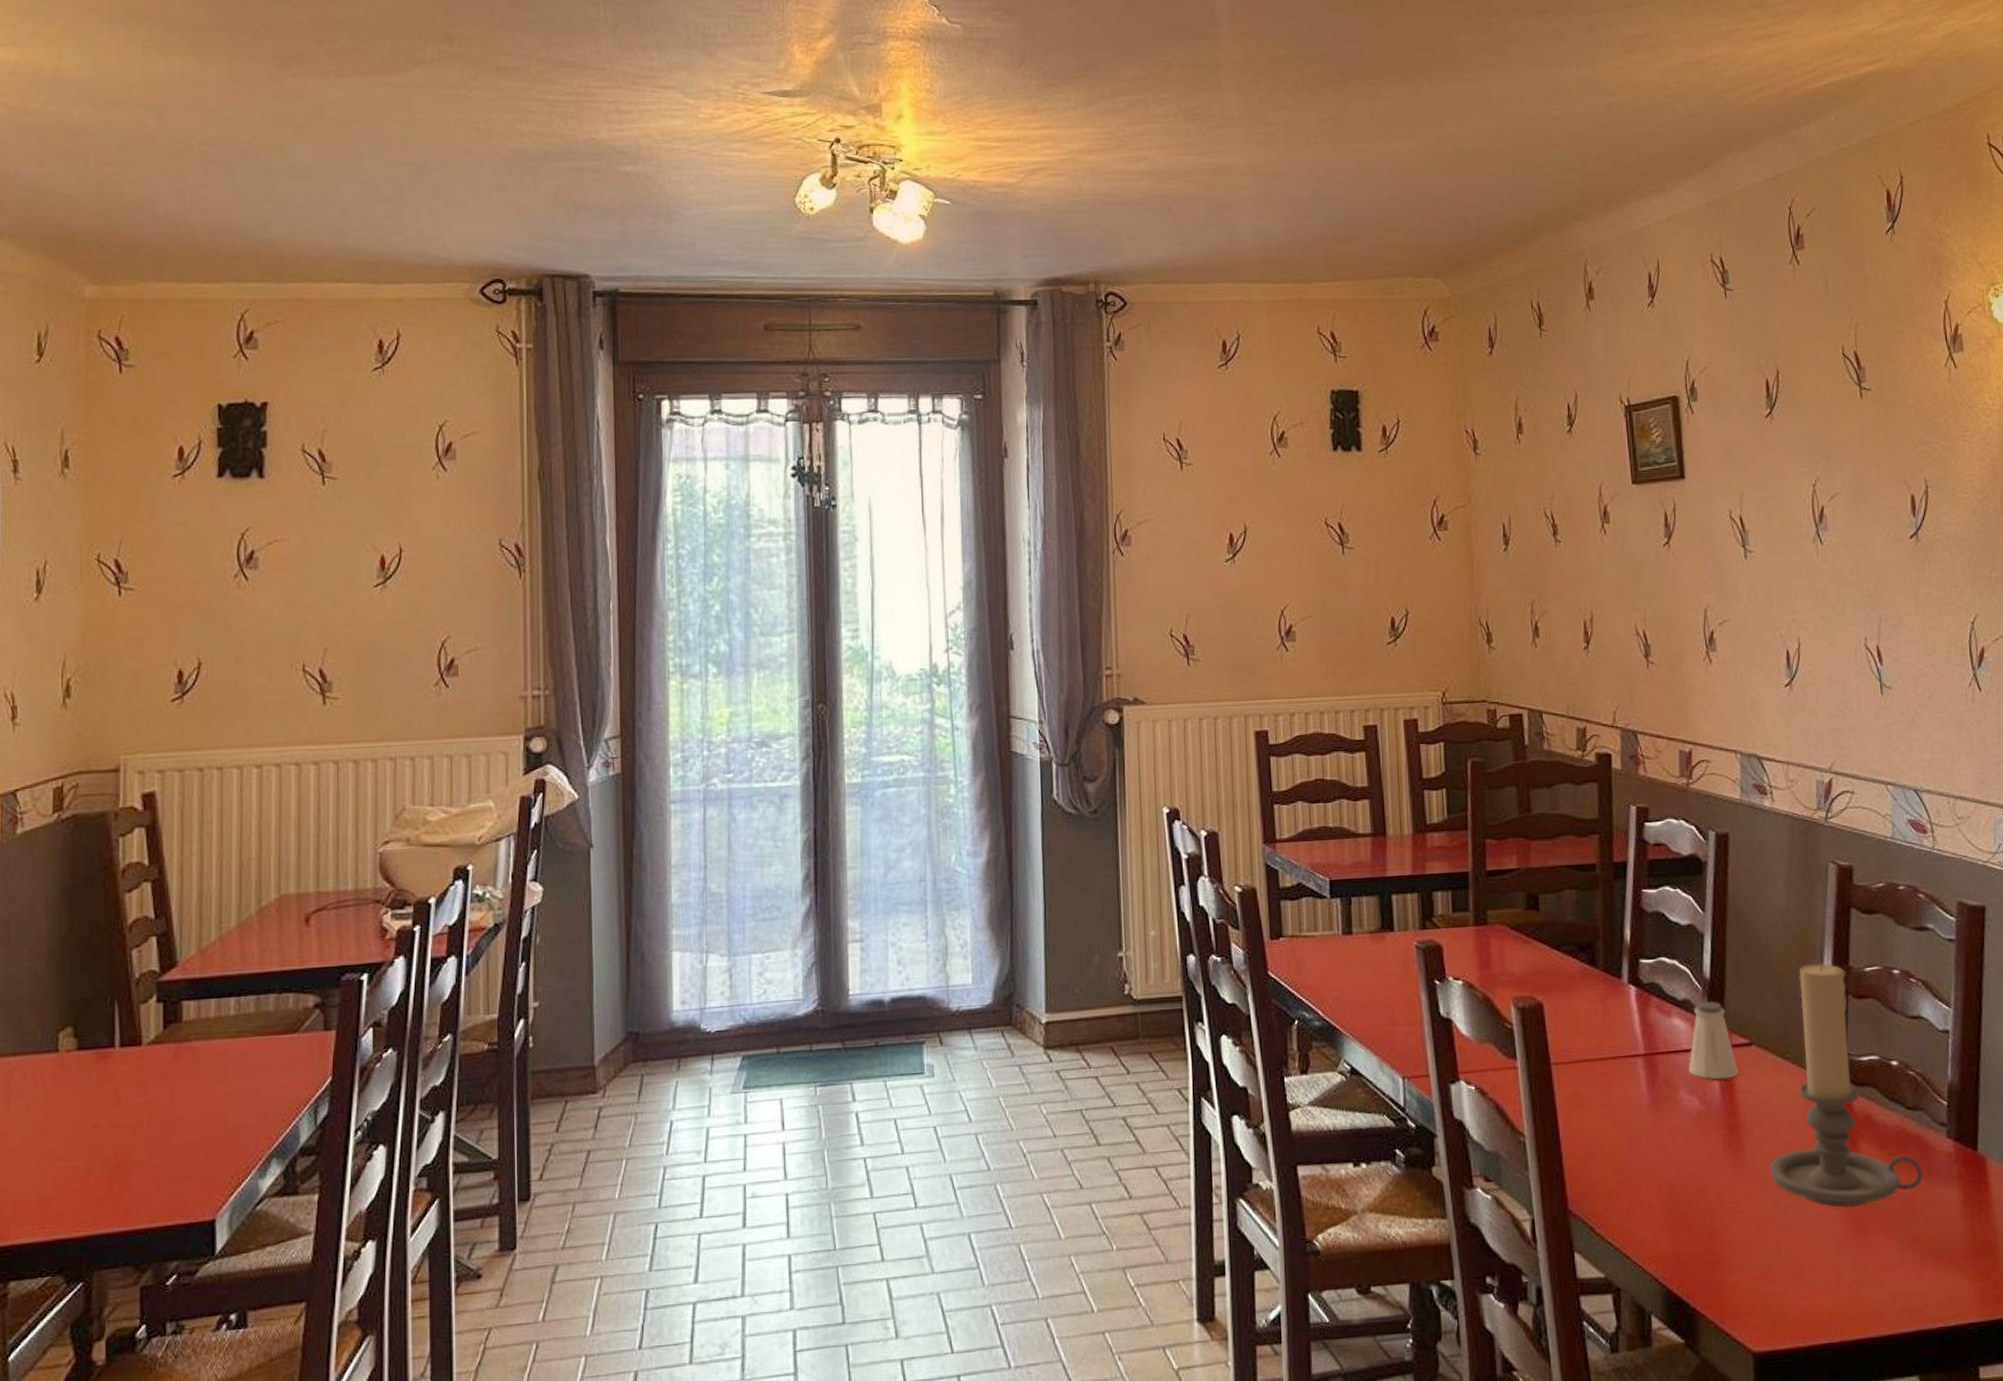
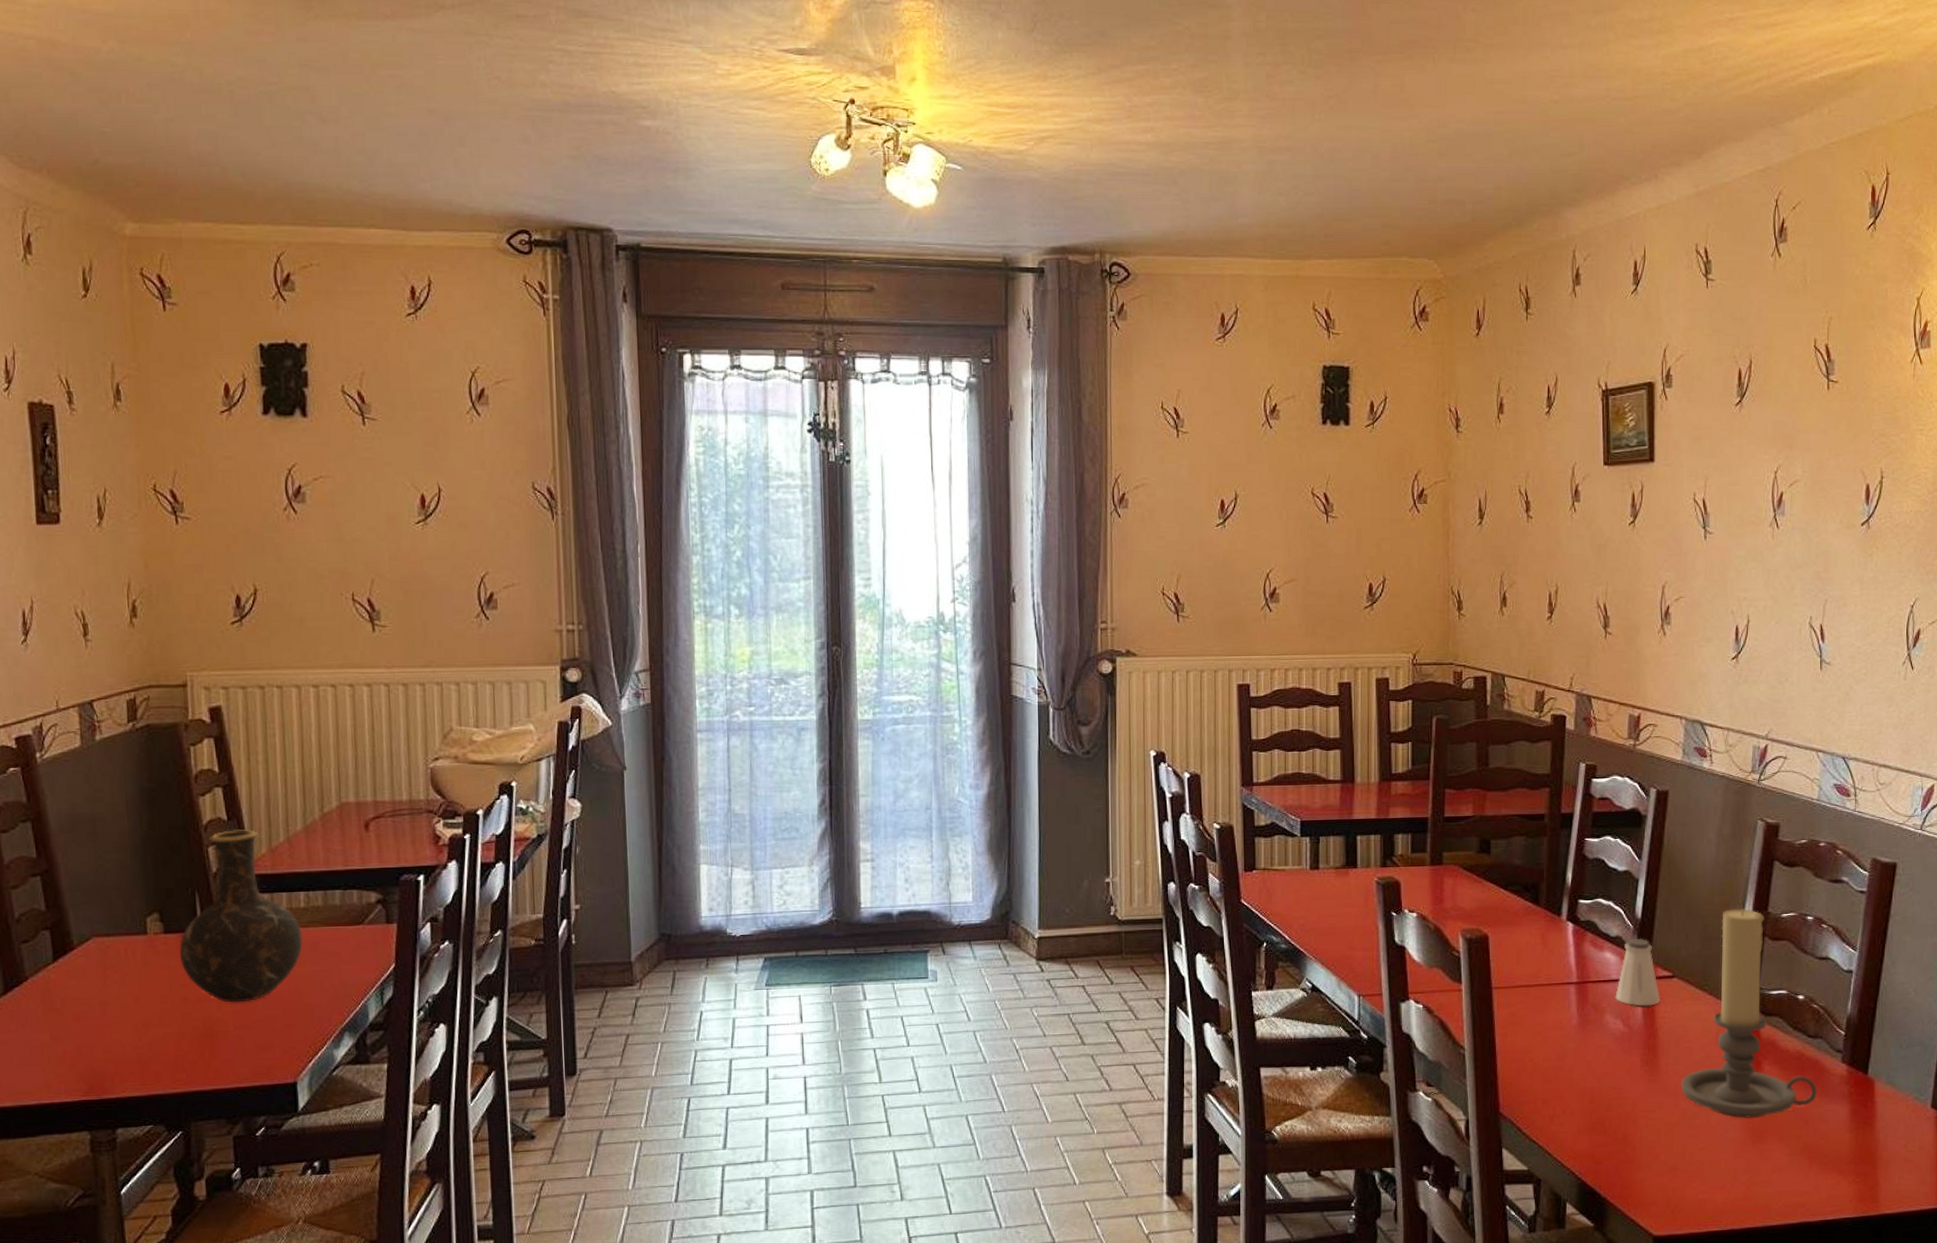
vase: none [92,928,230,1129] -> present [178,829,303,1003]

